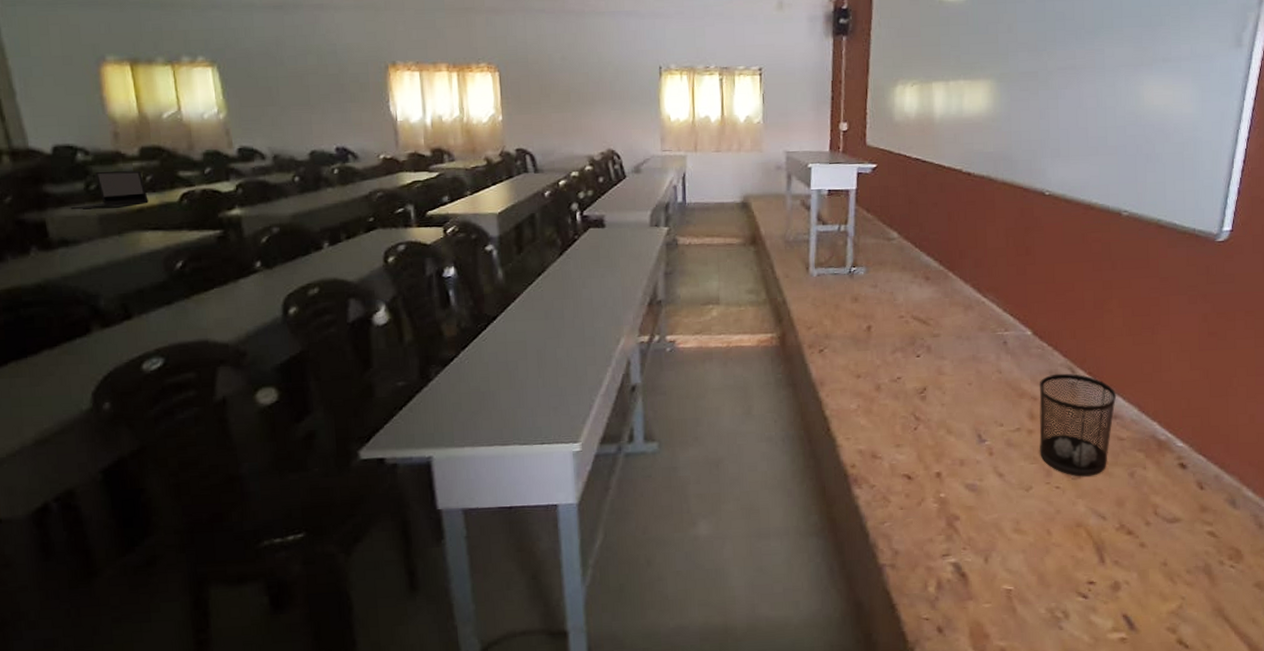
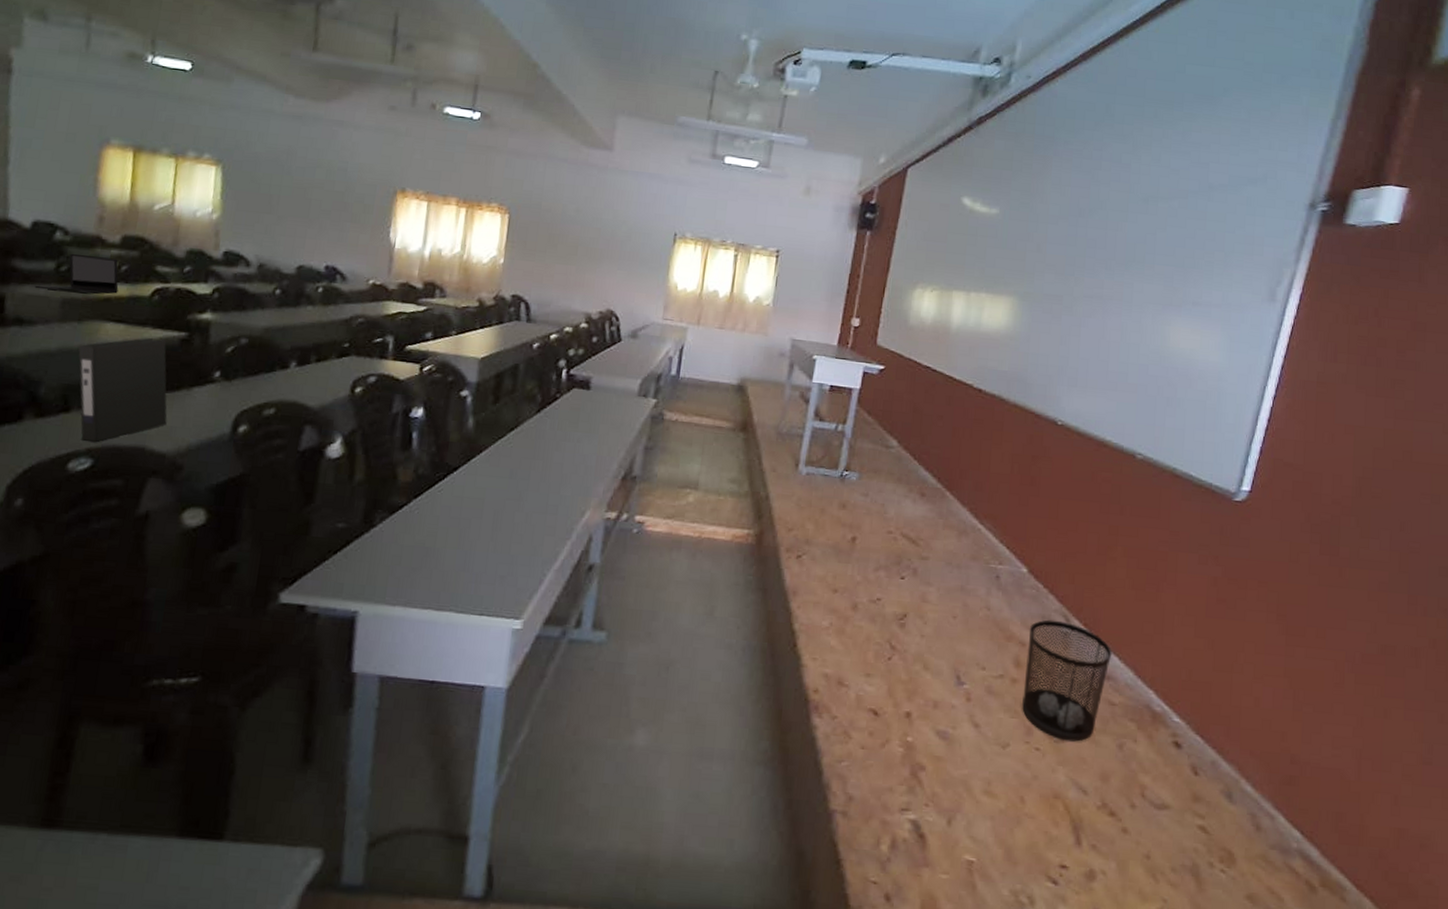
binder: none [125,240,223,343] -> present [78,338,168,442]

